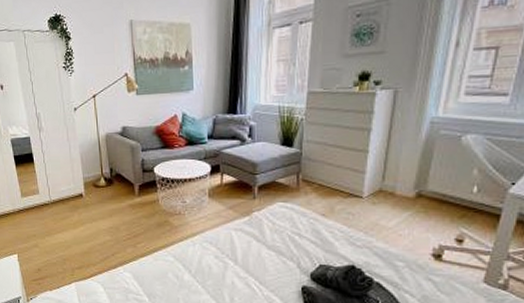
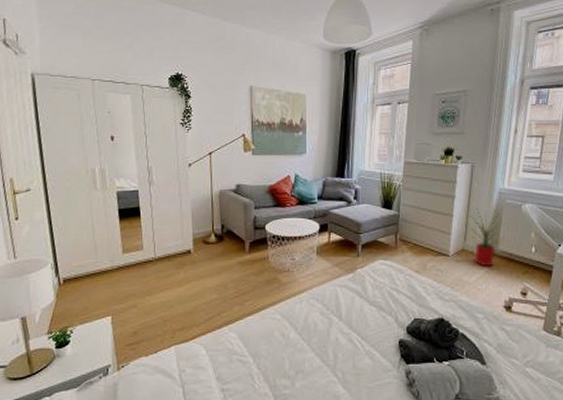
house plant: none [384,141,450,210] -> present [465,207,514,267]

